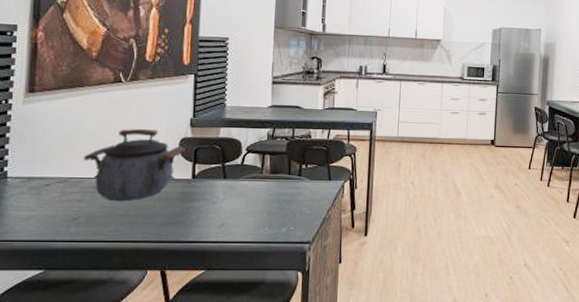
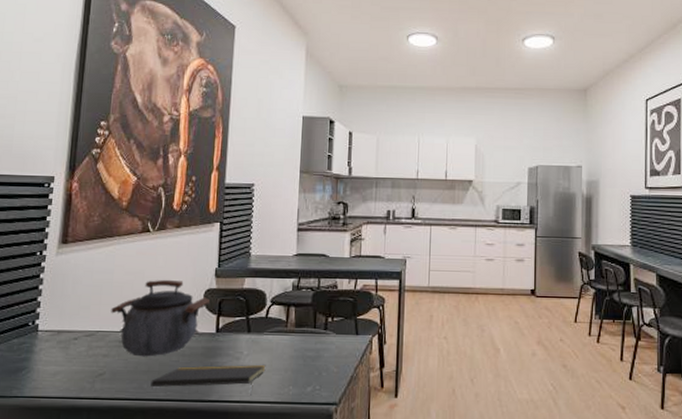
notepad: none [127,208,242,236] -> present [150,364,266,396]

